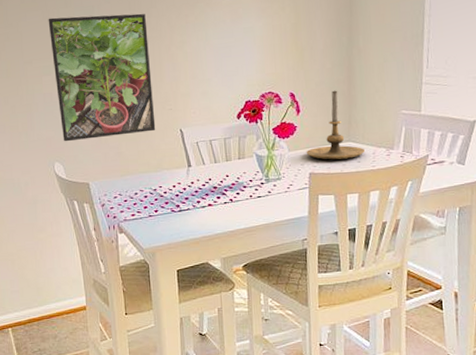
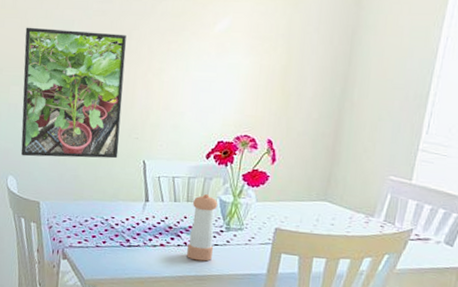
pepper shaker: none [231,152,257,214] -> present [187,194,218,261]
candle holder: present [306,90,366,160] -> none [275,143,342,220]

